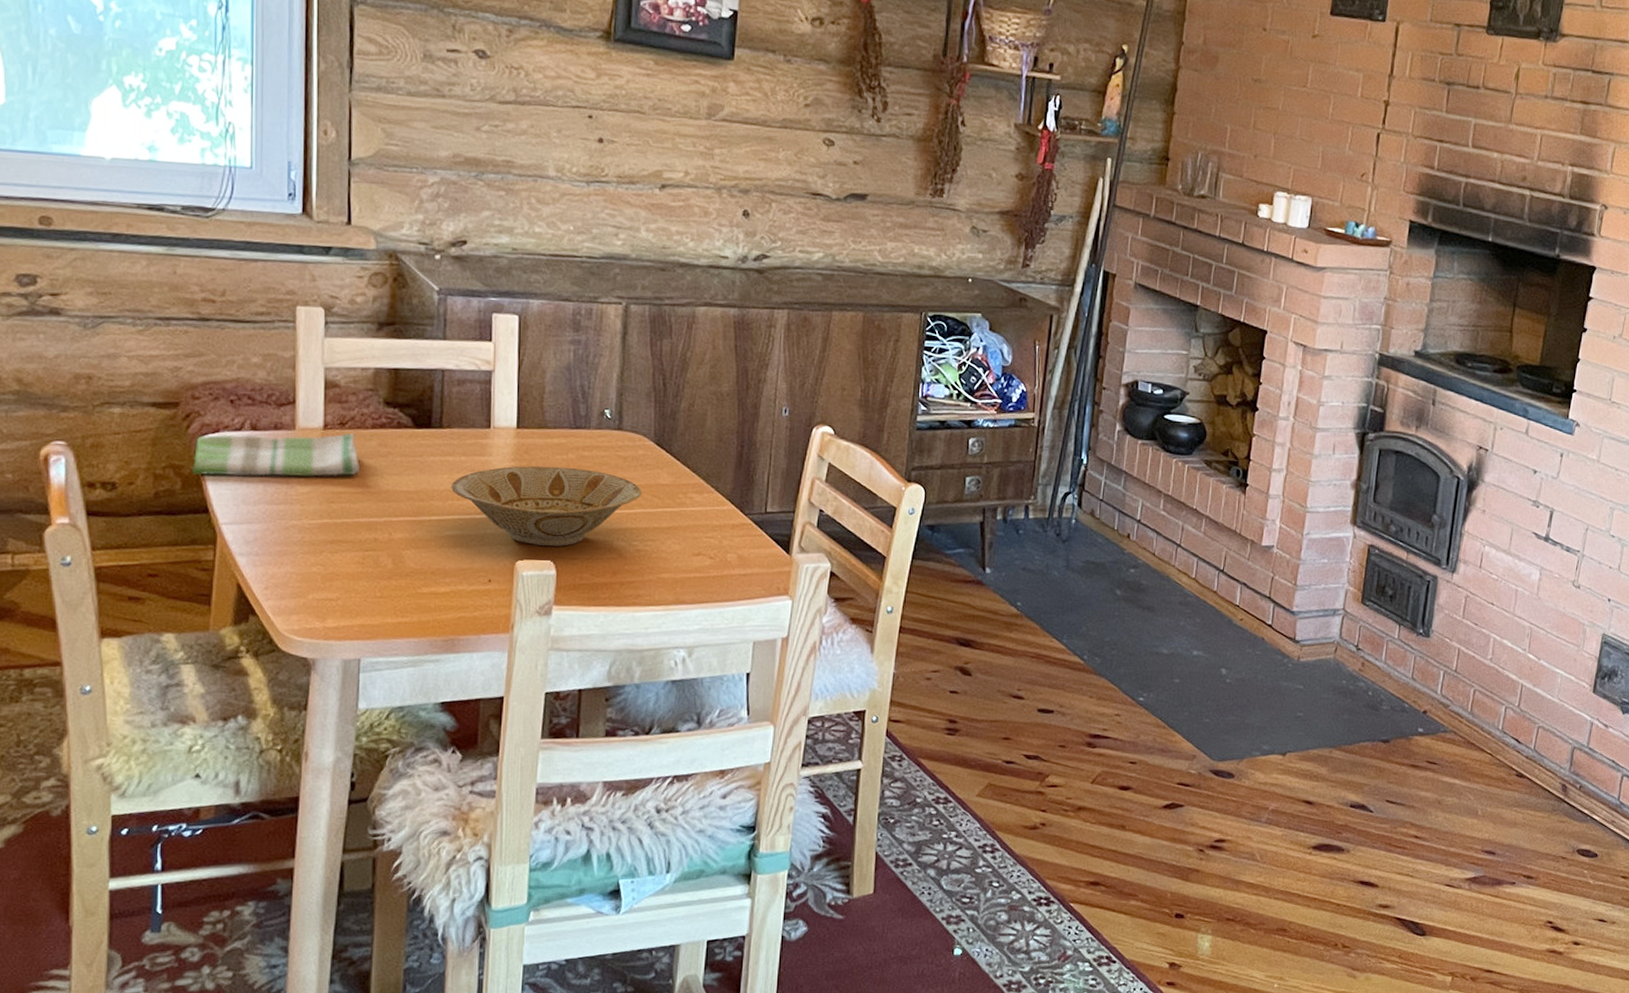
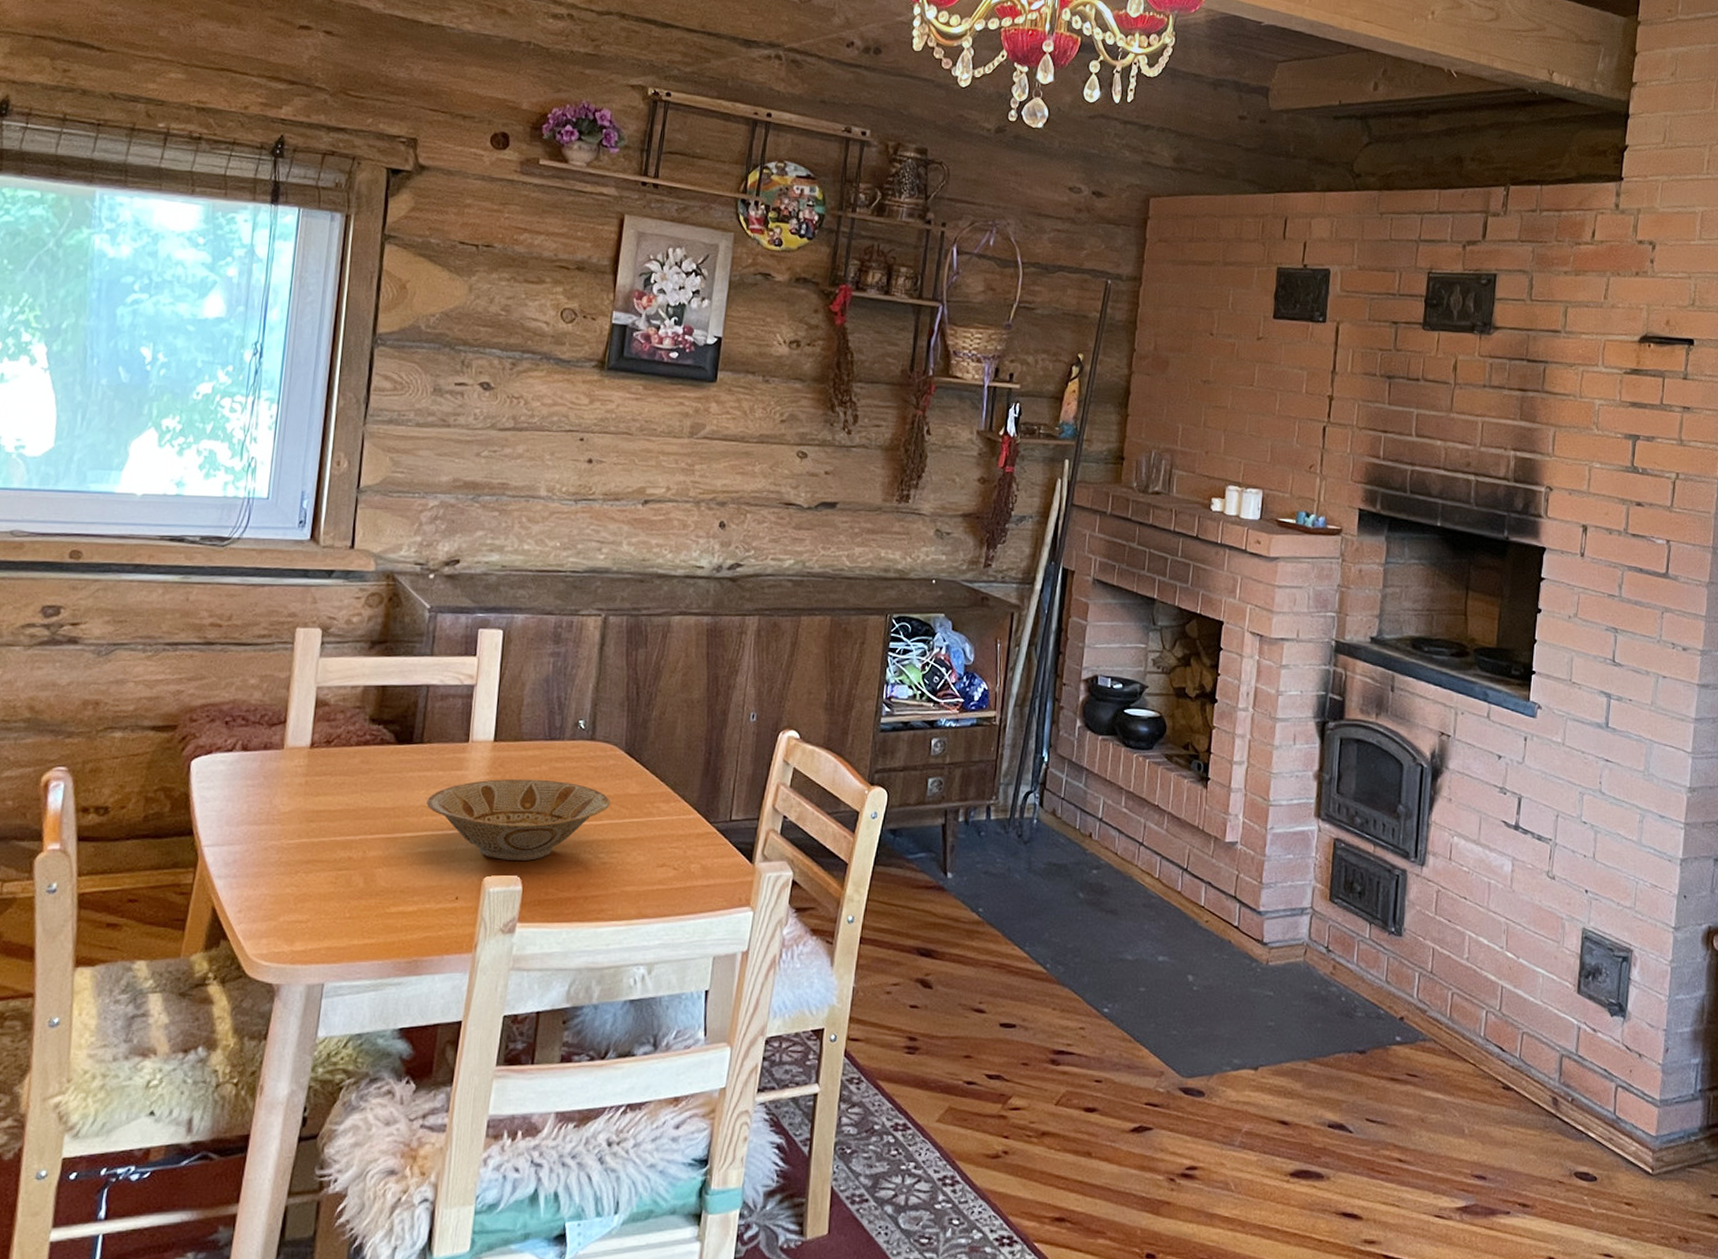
dish towel: present [191,433,360,477] -> none [181,751,341,798]

